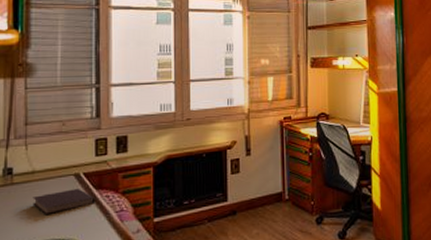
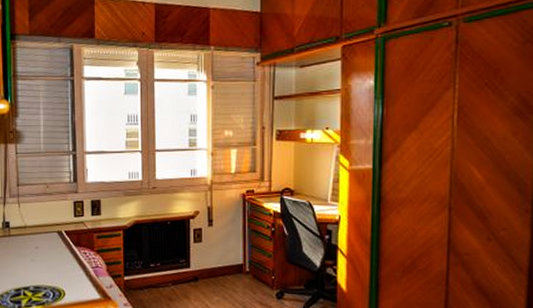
notebook: present [33,189,95,216] -> none [26,244,75,265]

